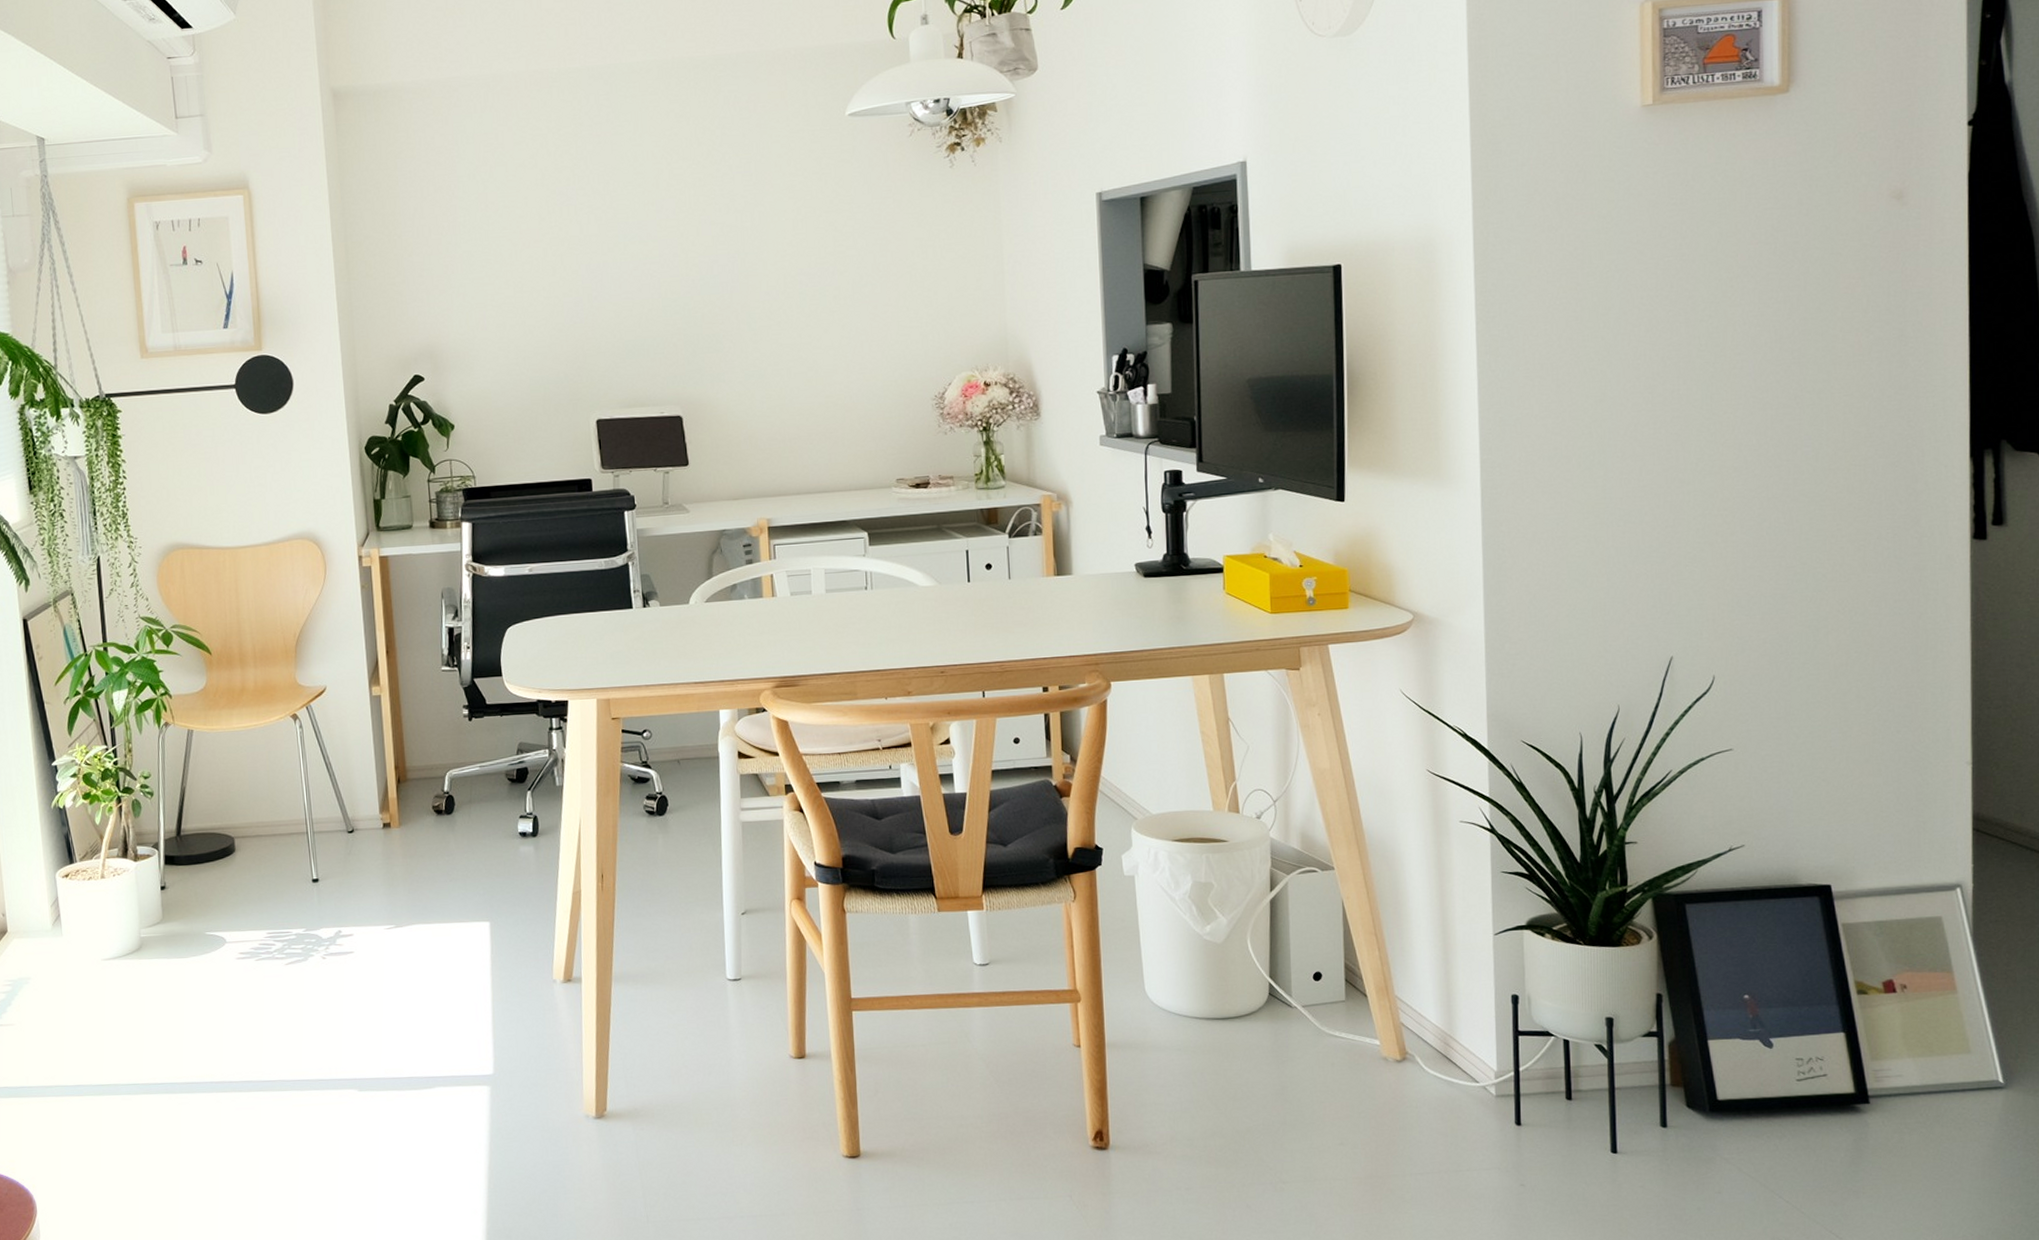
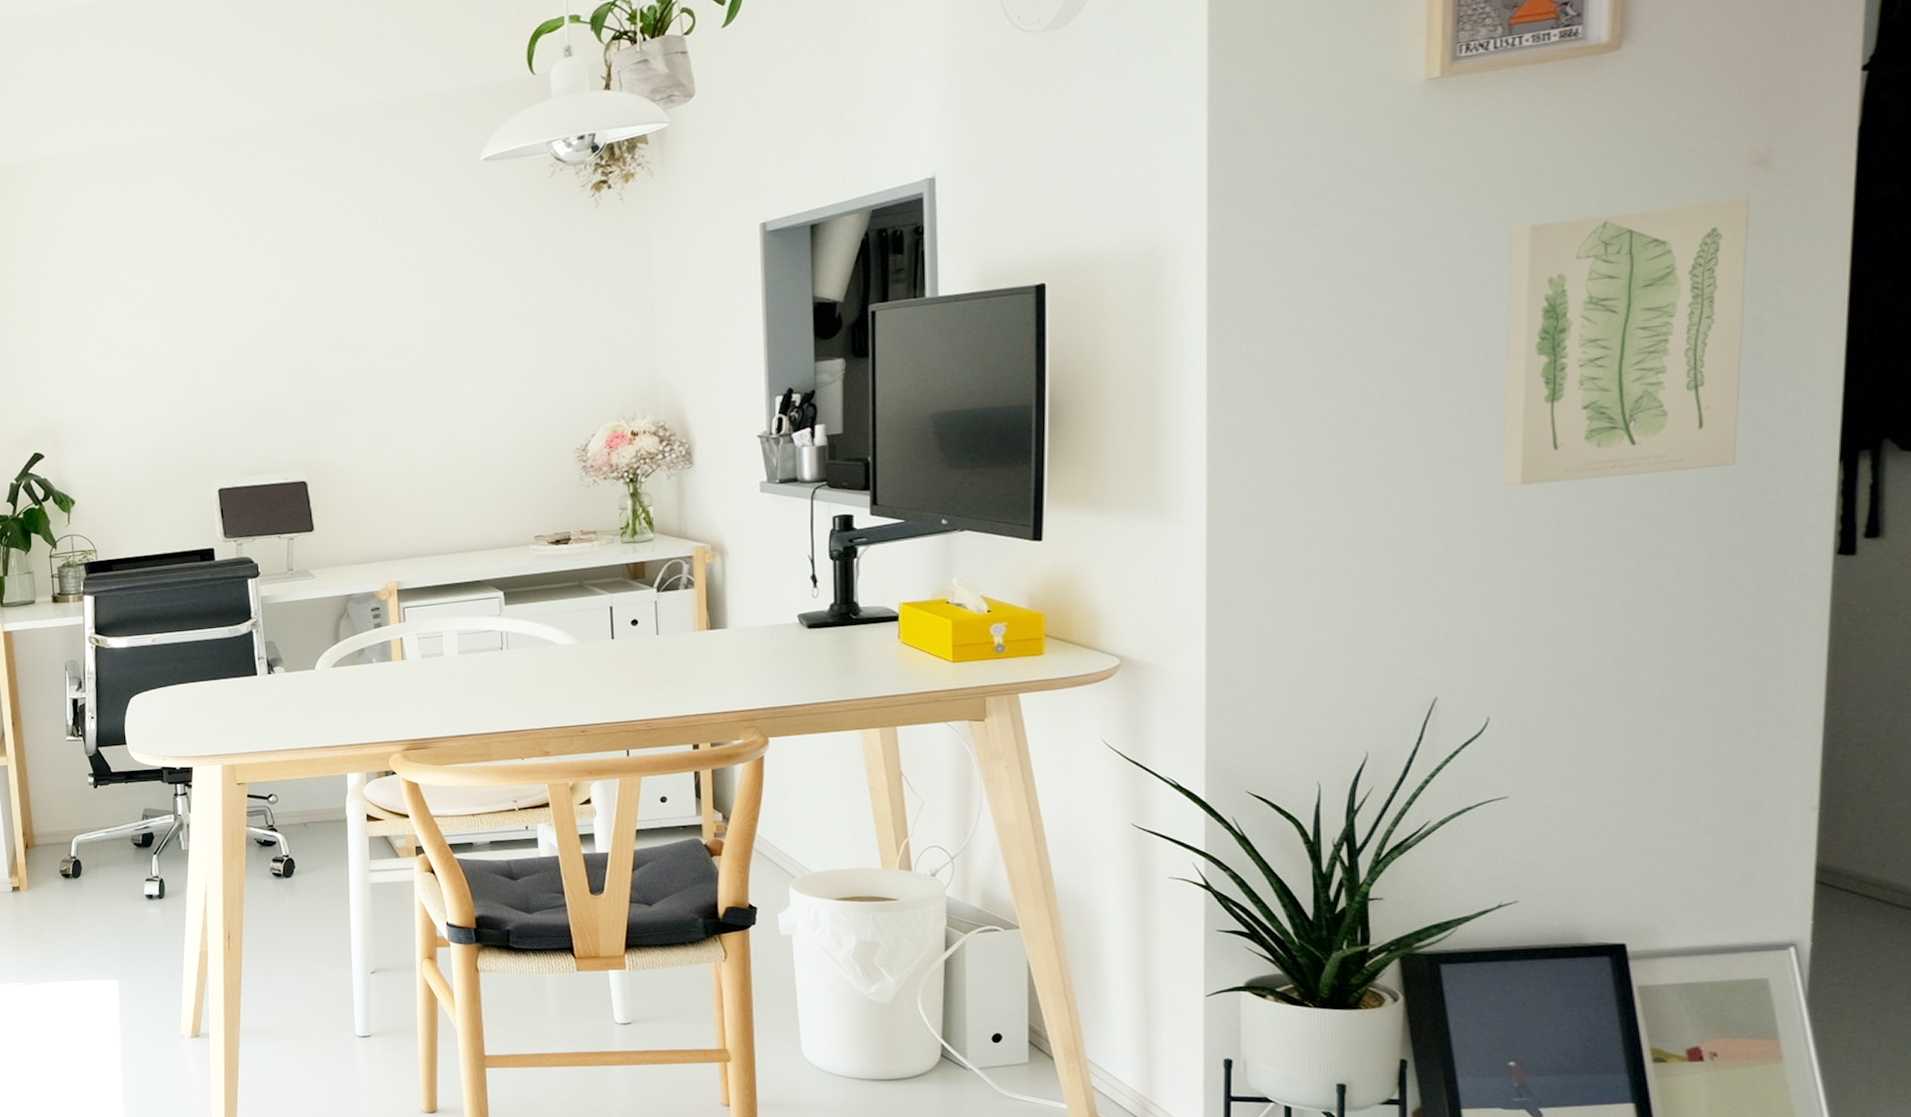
wall art: none [1712,226,1893,468] -> present [1501,198,1749,486]

